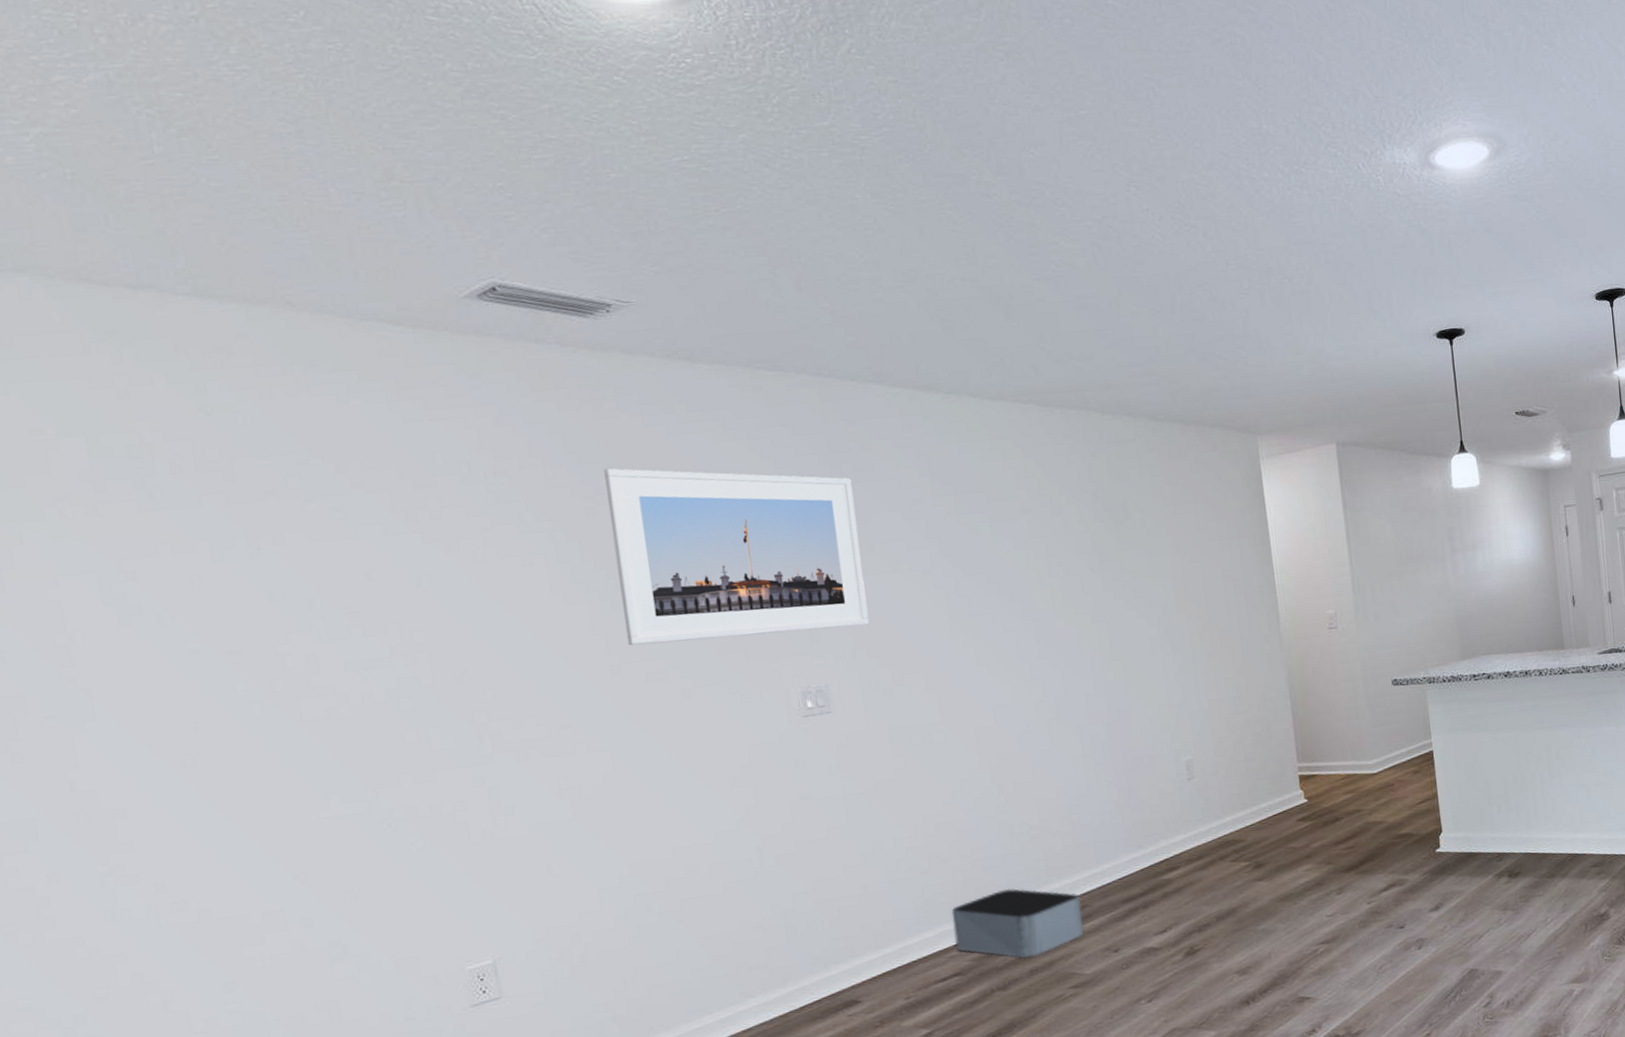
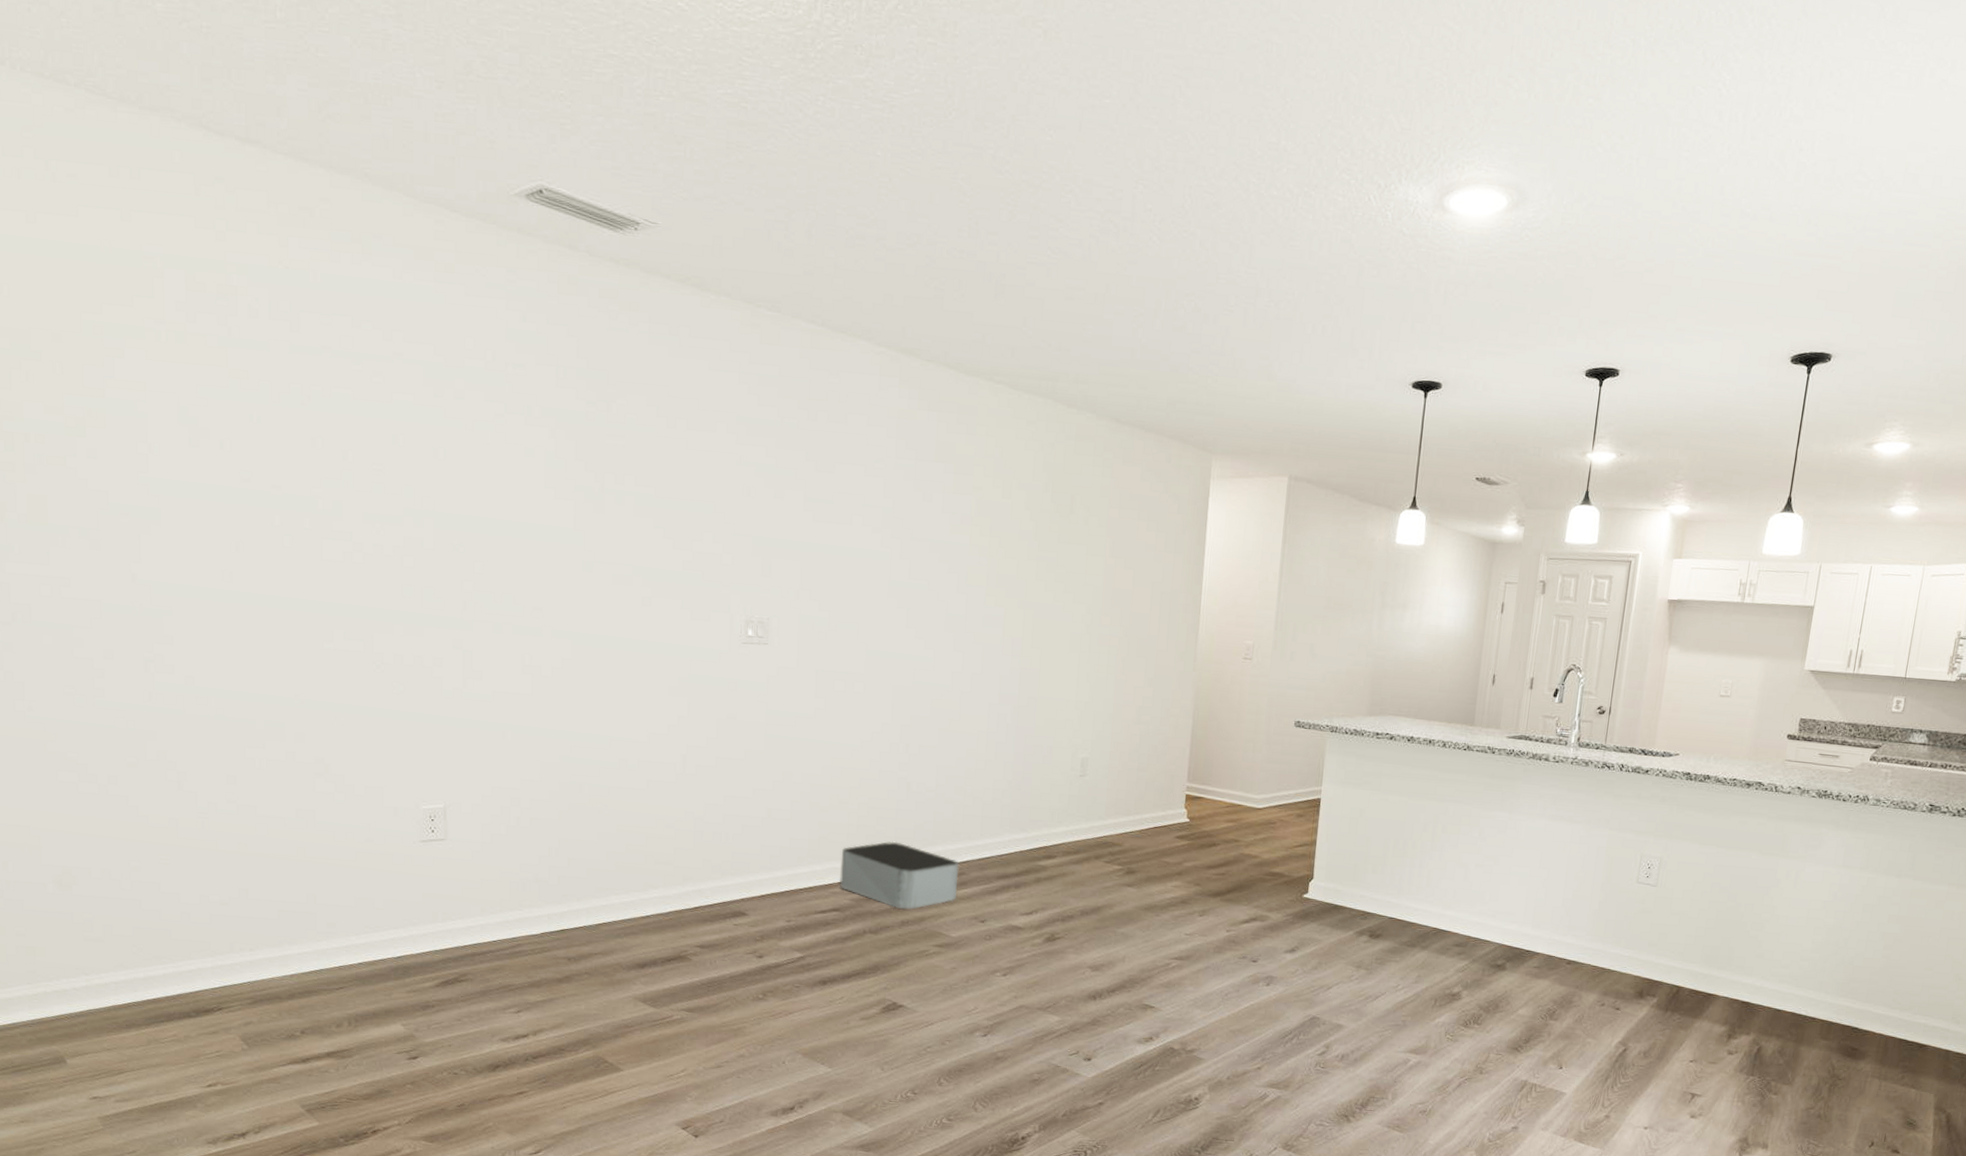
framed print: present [604,468,870,646] -> none [602,378,824,569]

